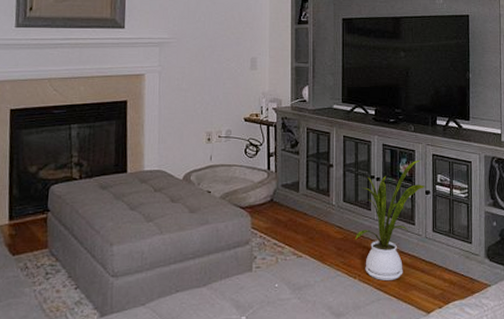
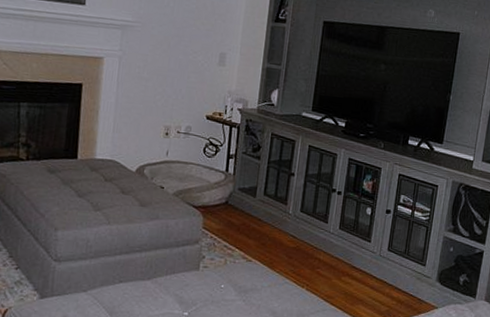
house plant: present [355,159,425,280] -> none [308,178,387,293]

